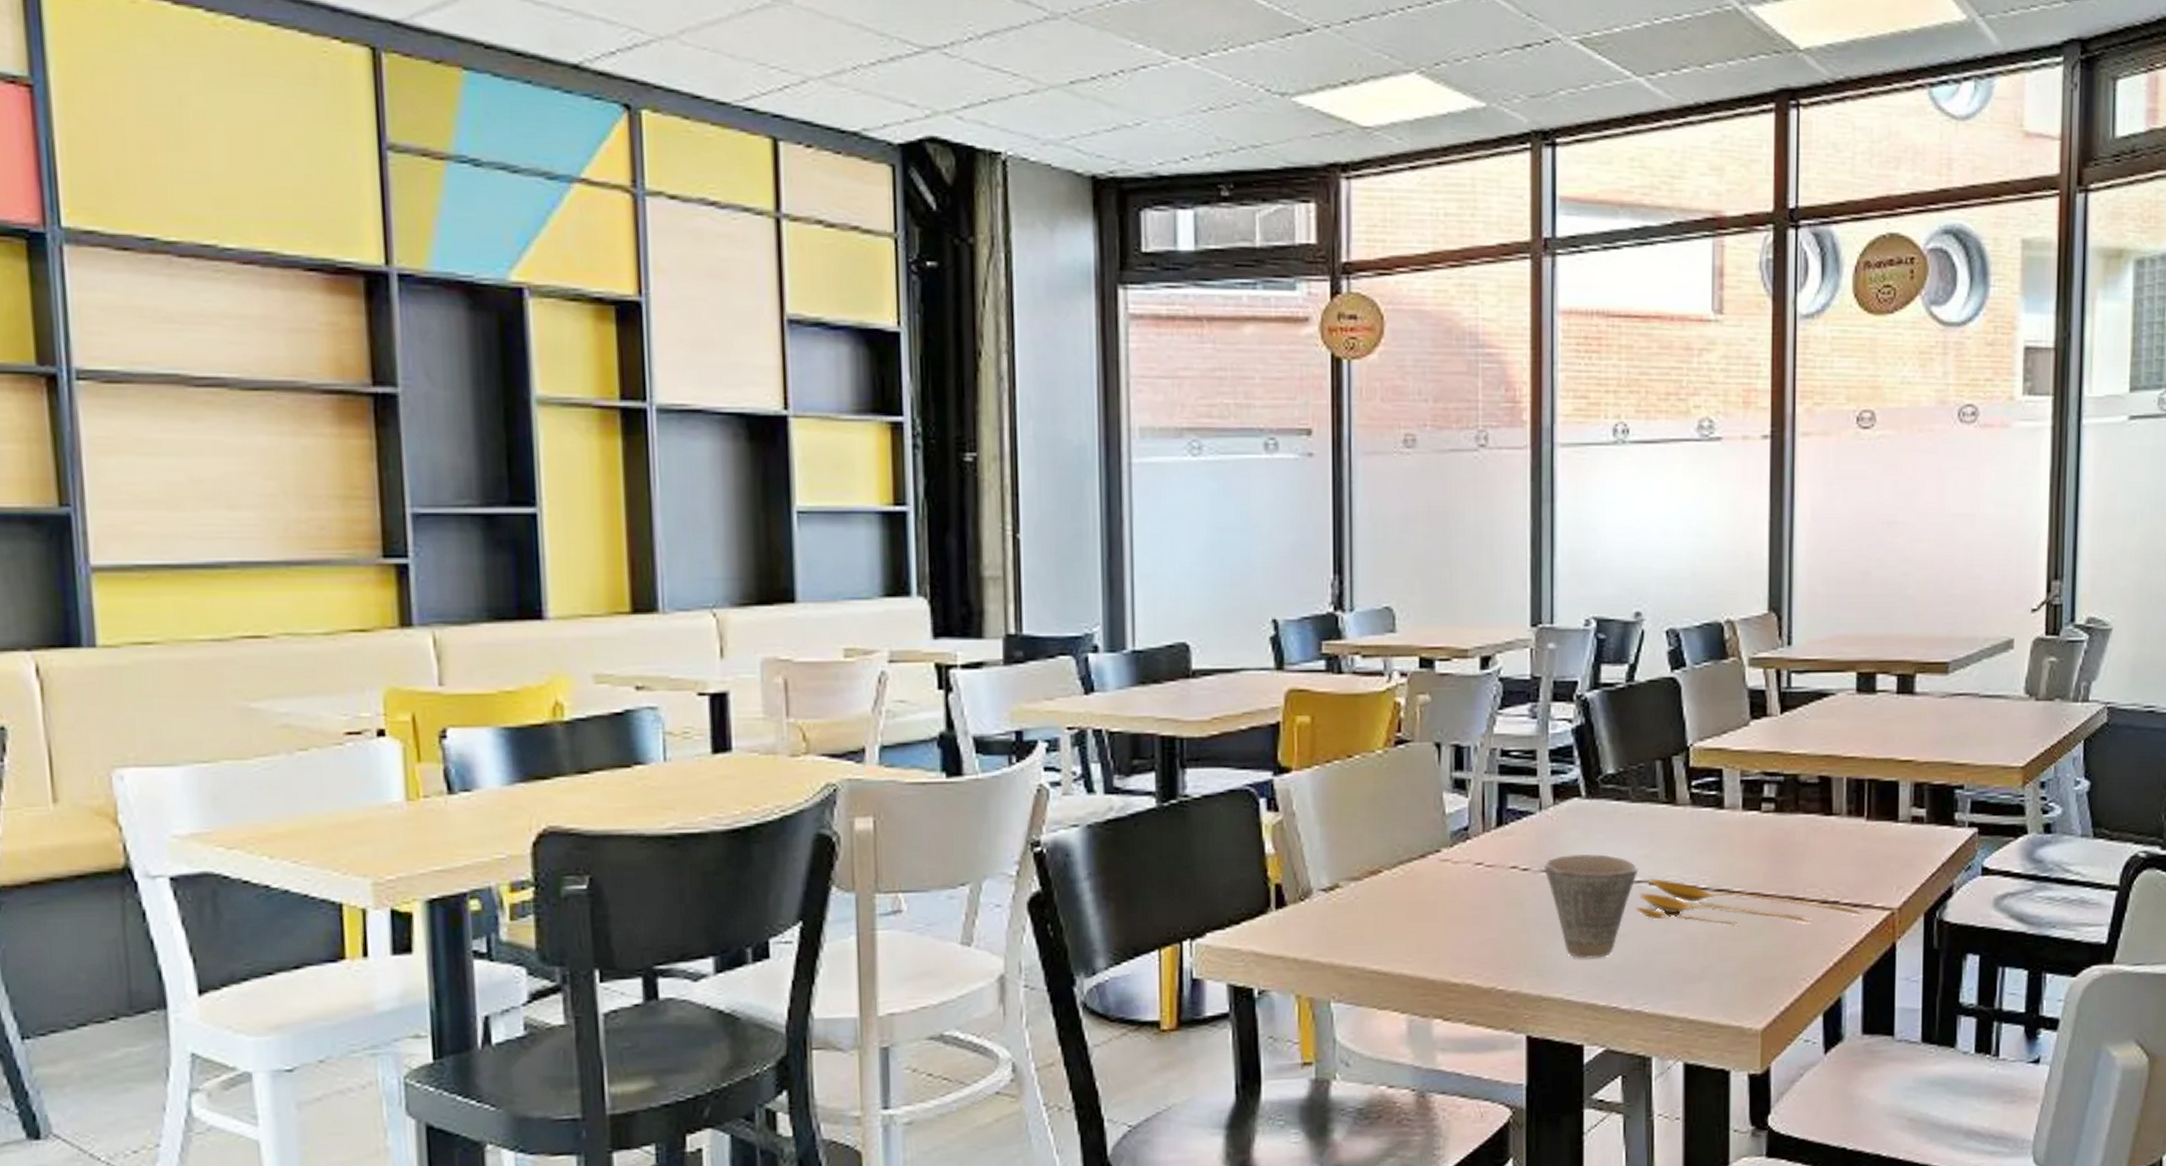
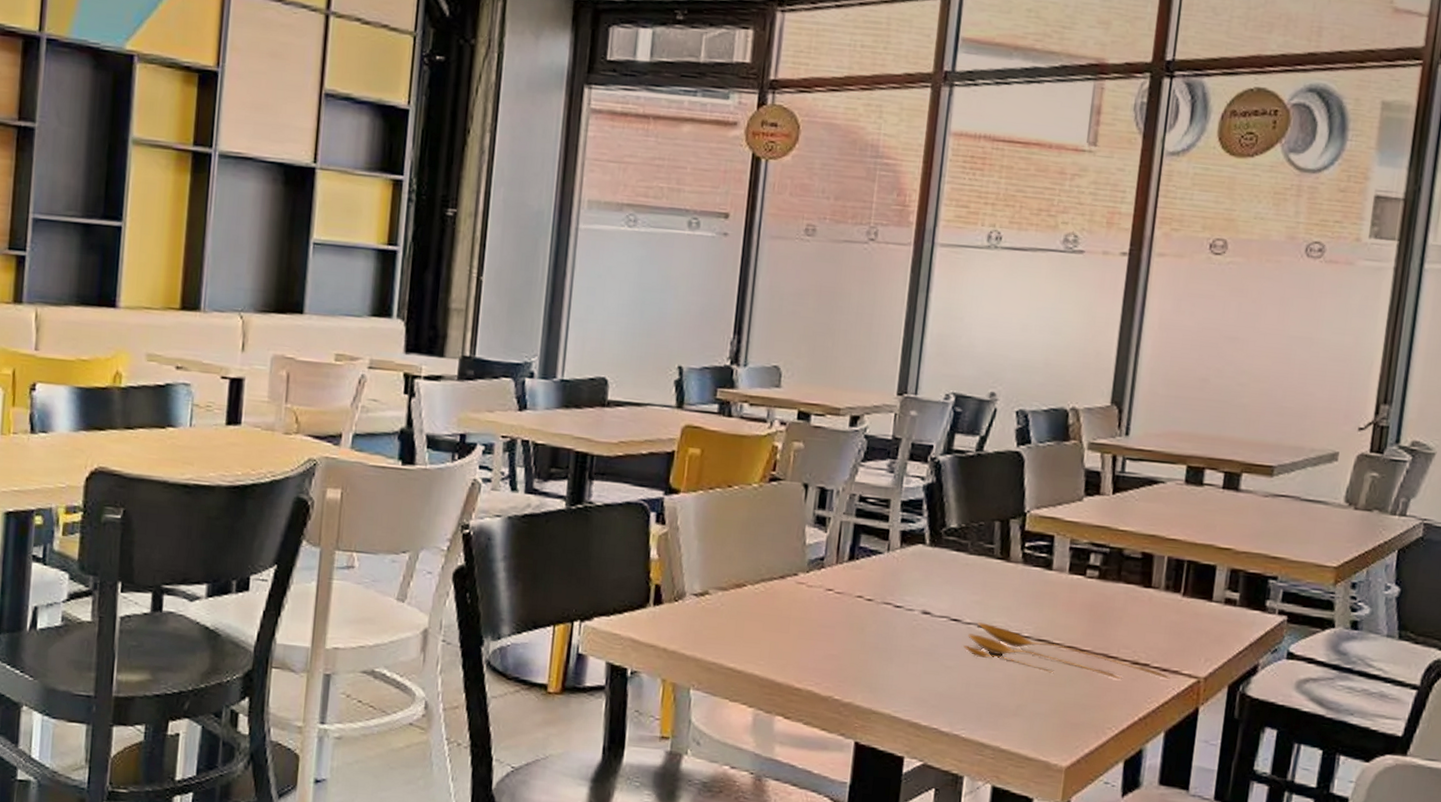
cup: present [1543,854,1639,959] -> none [885,592,970,685]

